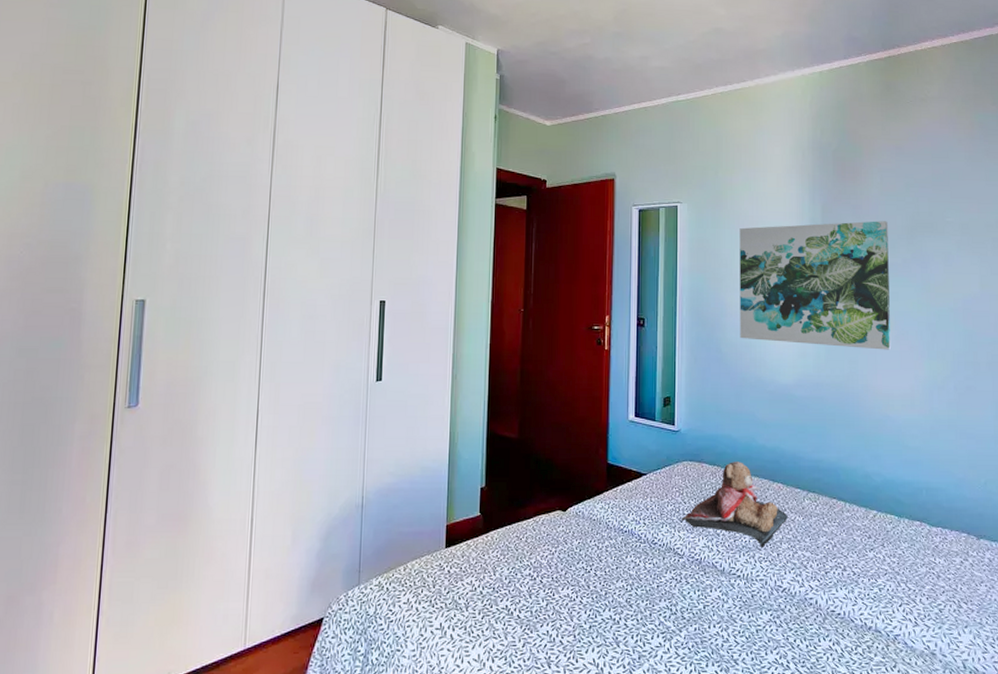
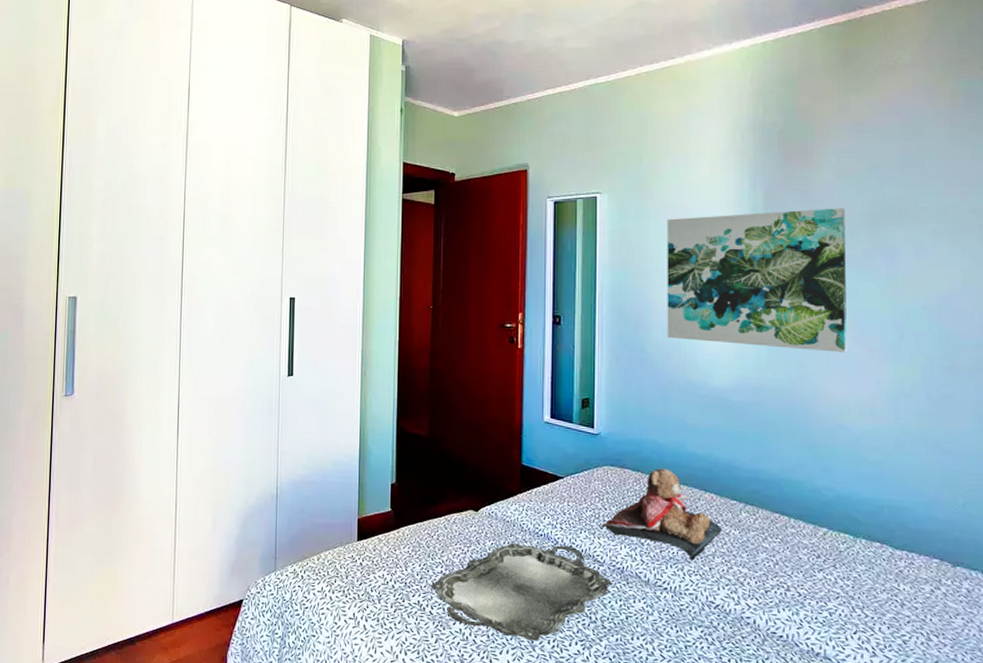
serving tray: none [519,540,691,637] -> present [431,543,612,641]

